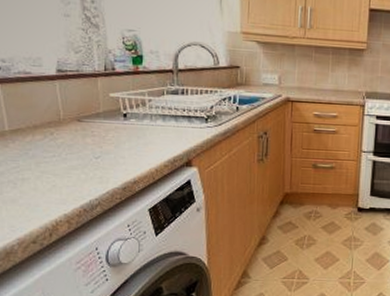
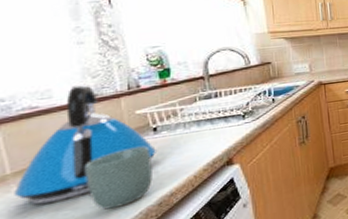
kettle: none [11,57,125,165] -> present [14,84,156,205]
cup: none [65,129,120,182] -> present [84,146,153,210]

